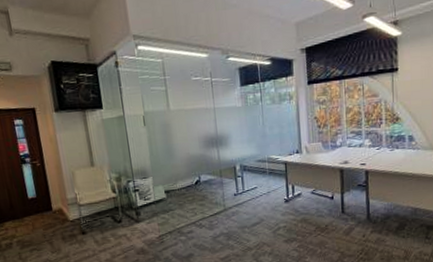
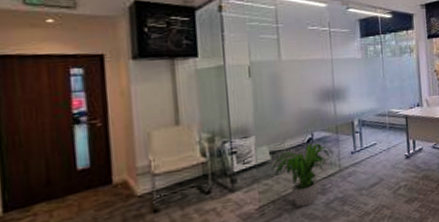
potted plant: none [167,185,218,239] -> present [272,143,333,207]

